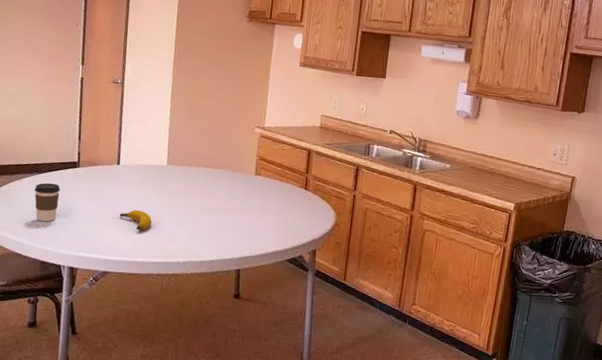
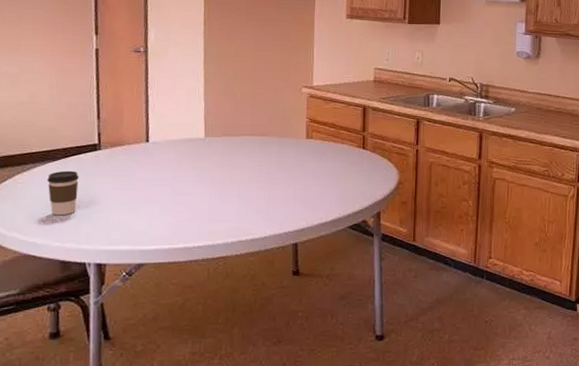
banana: present [120,210,152,231] -> none [153,191,191,214]

